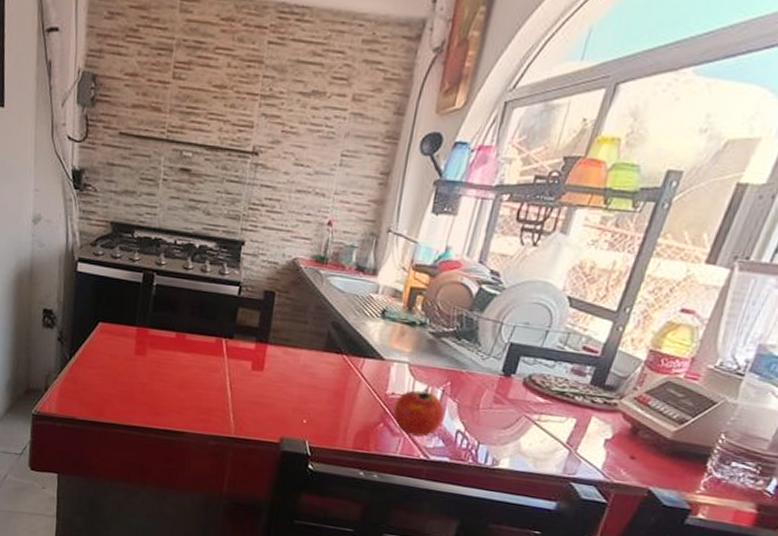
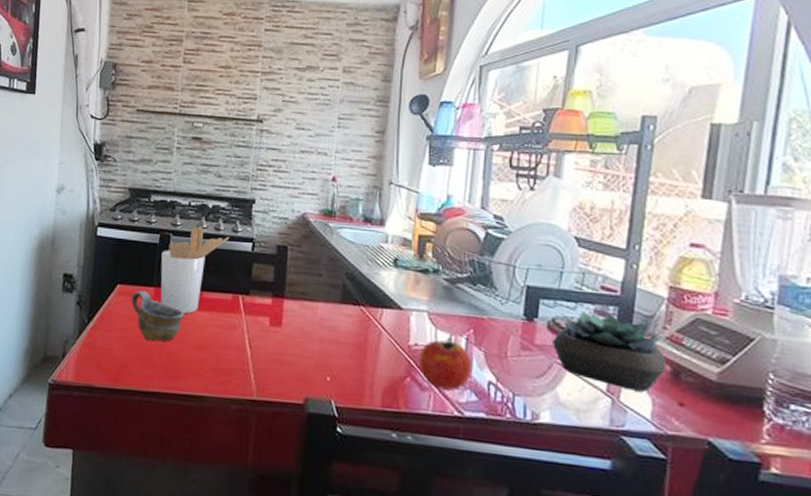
cup: none [112,329,167,380] -> present [130,290,184,342]
utensil holder: none [142,266,216,354] -> present [160,226,230,314]
succulent plant: none [523,369,634,445] -> present [551,311,666,392]

